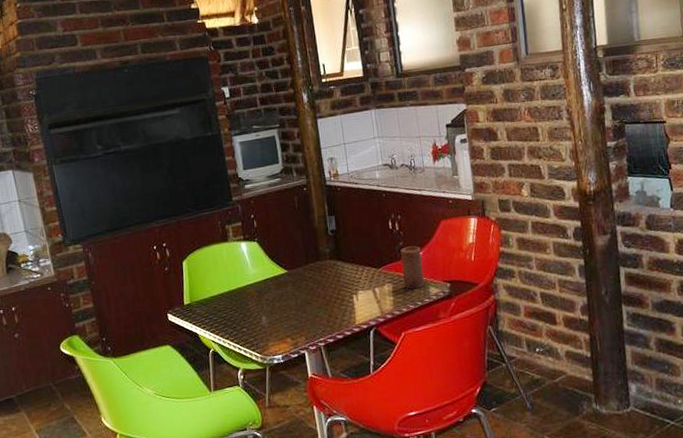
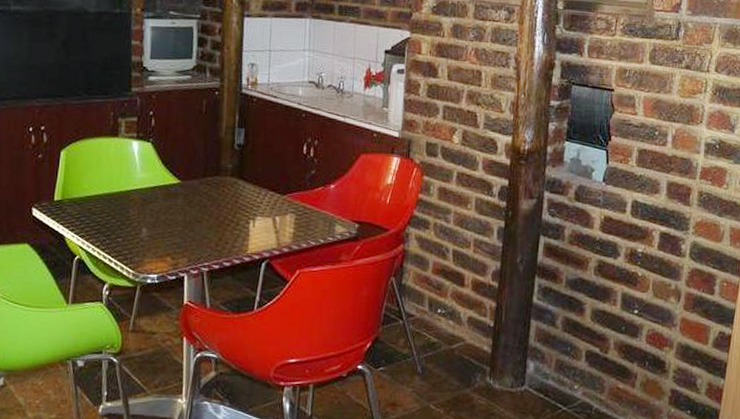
candle: present [400,246,424,290] -> none [308,176,333,225]

